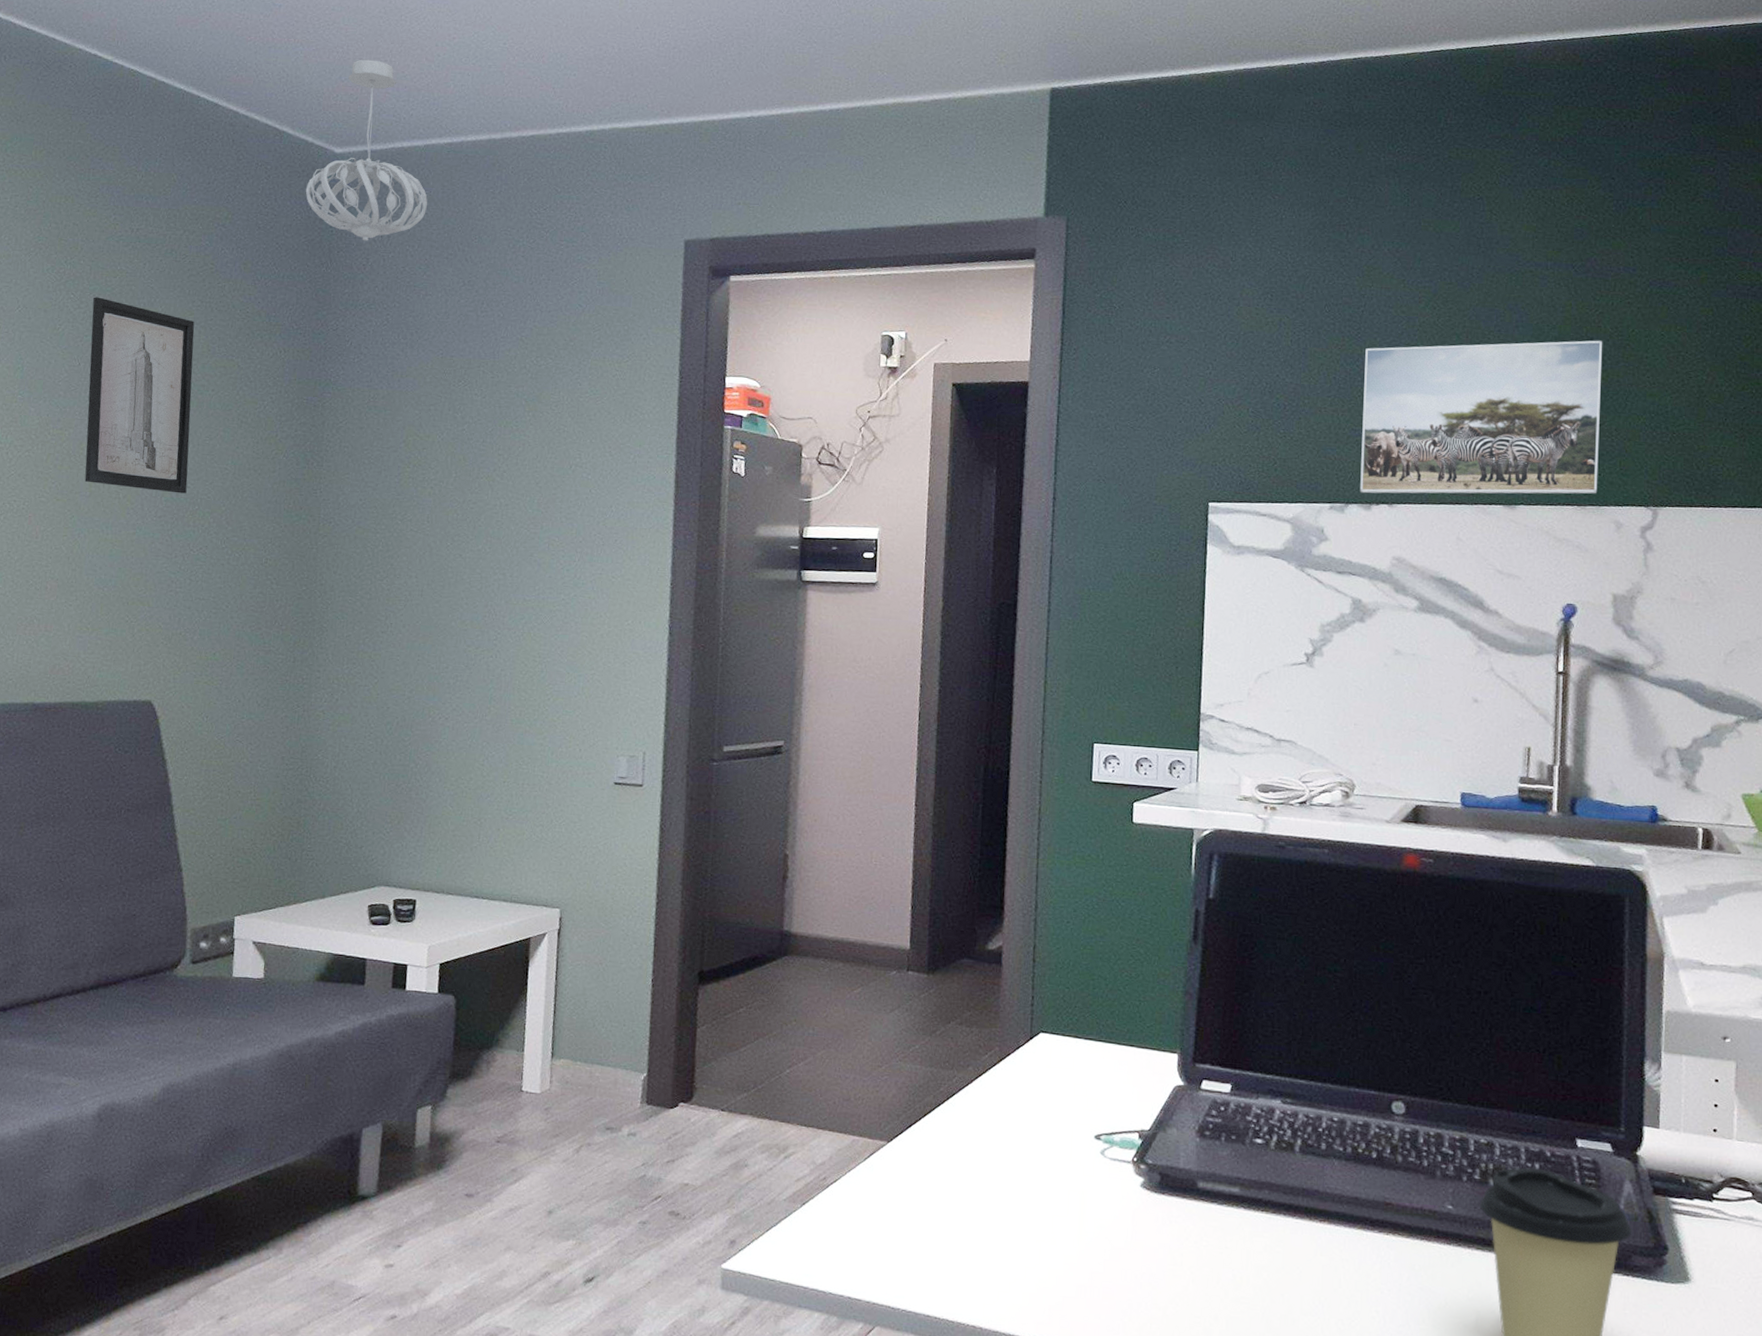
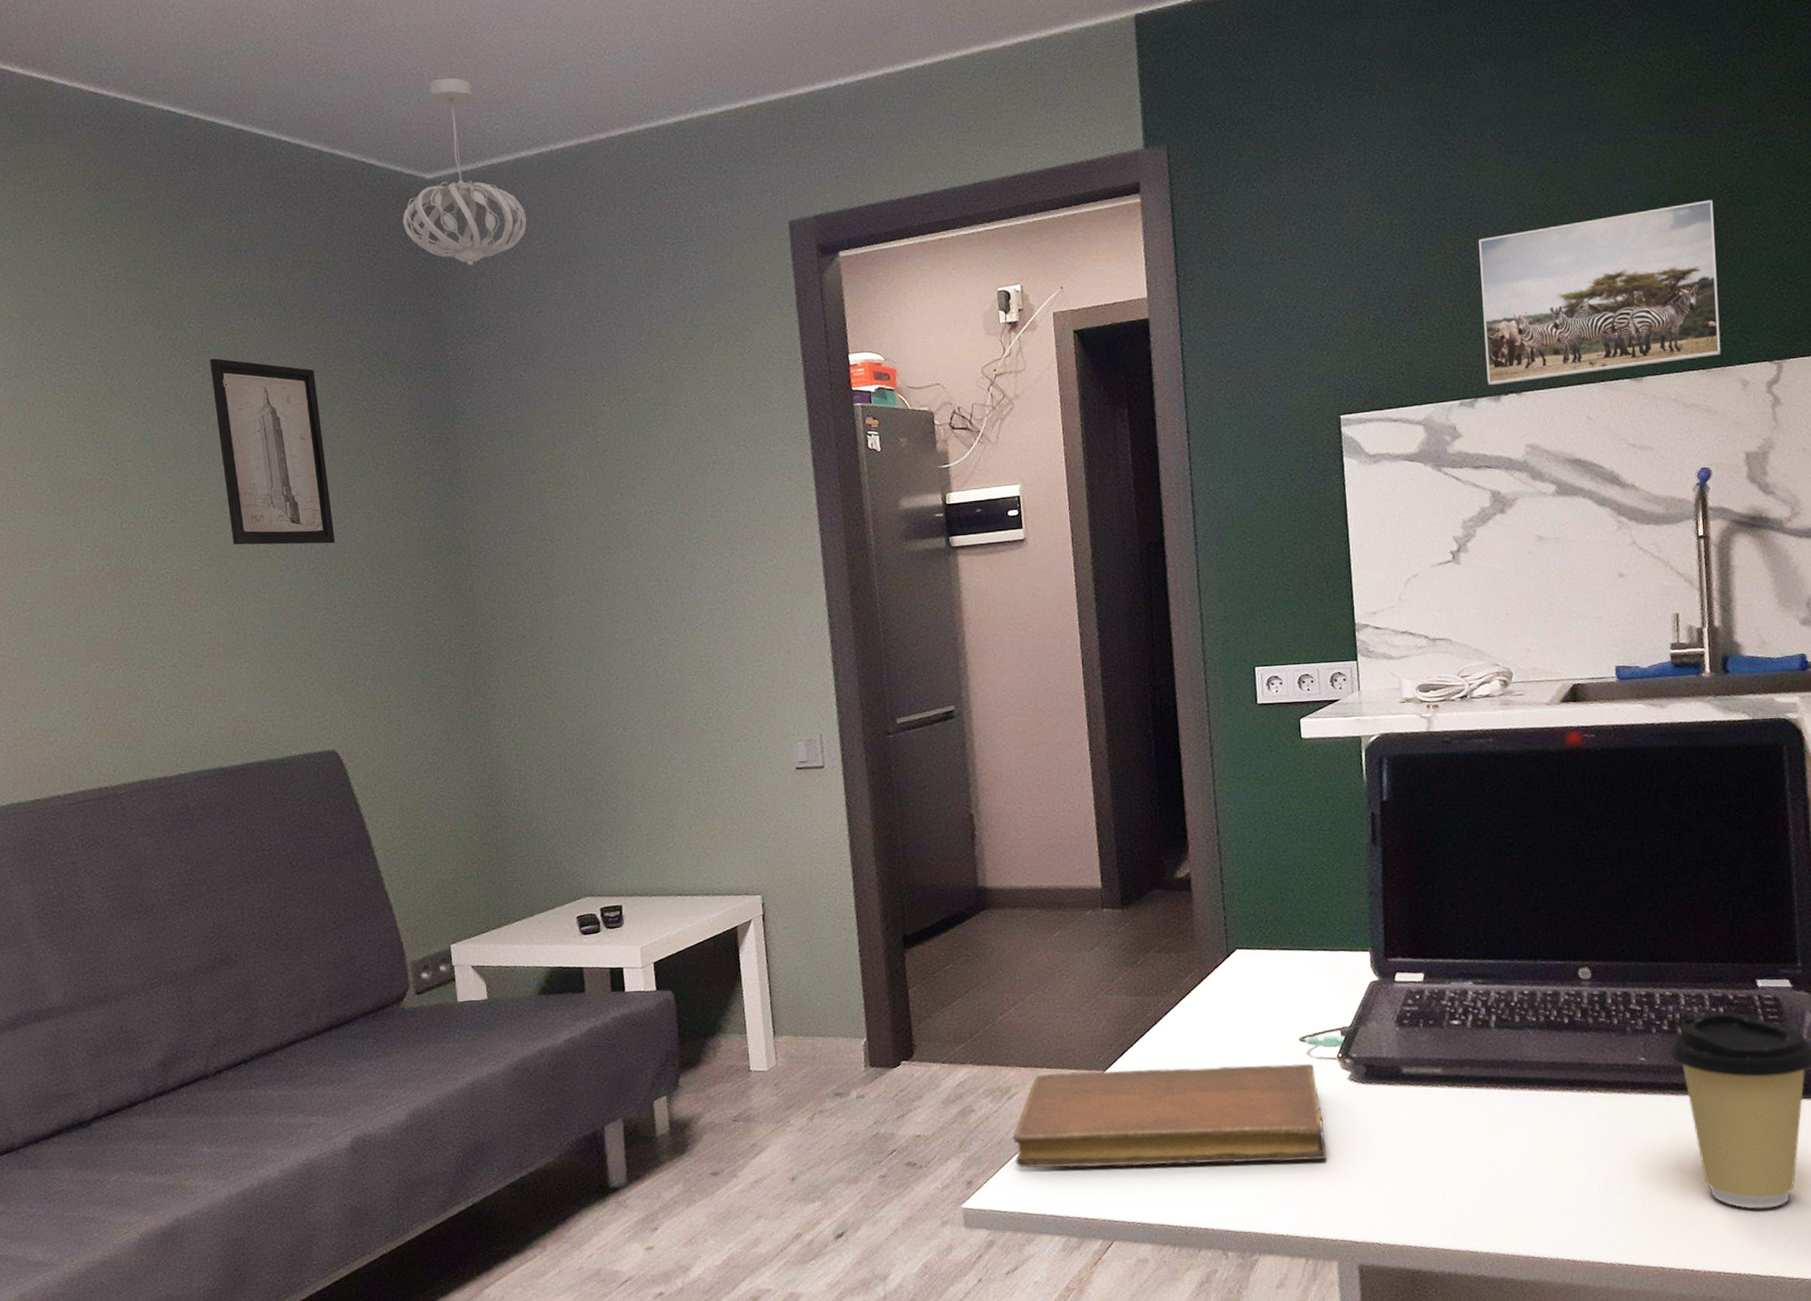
notebook: none [783,1137,1110,1269] -> present [1013,1063,1327,1168]

